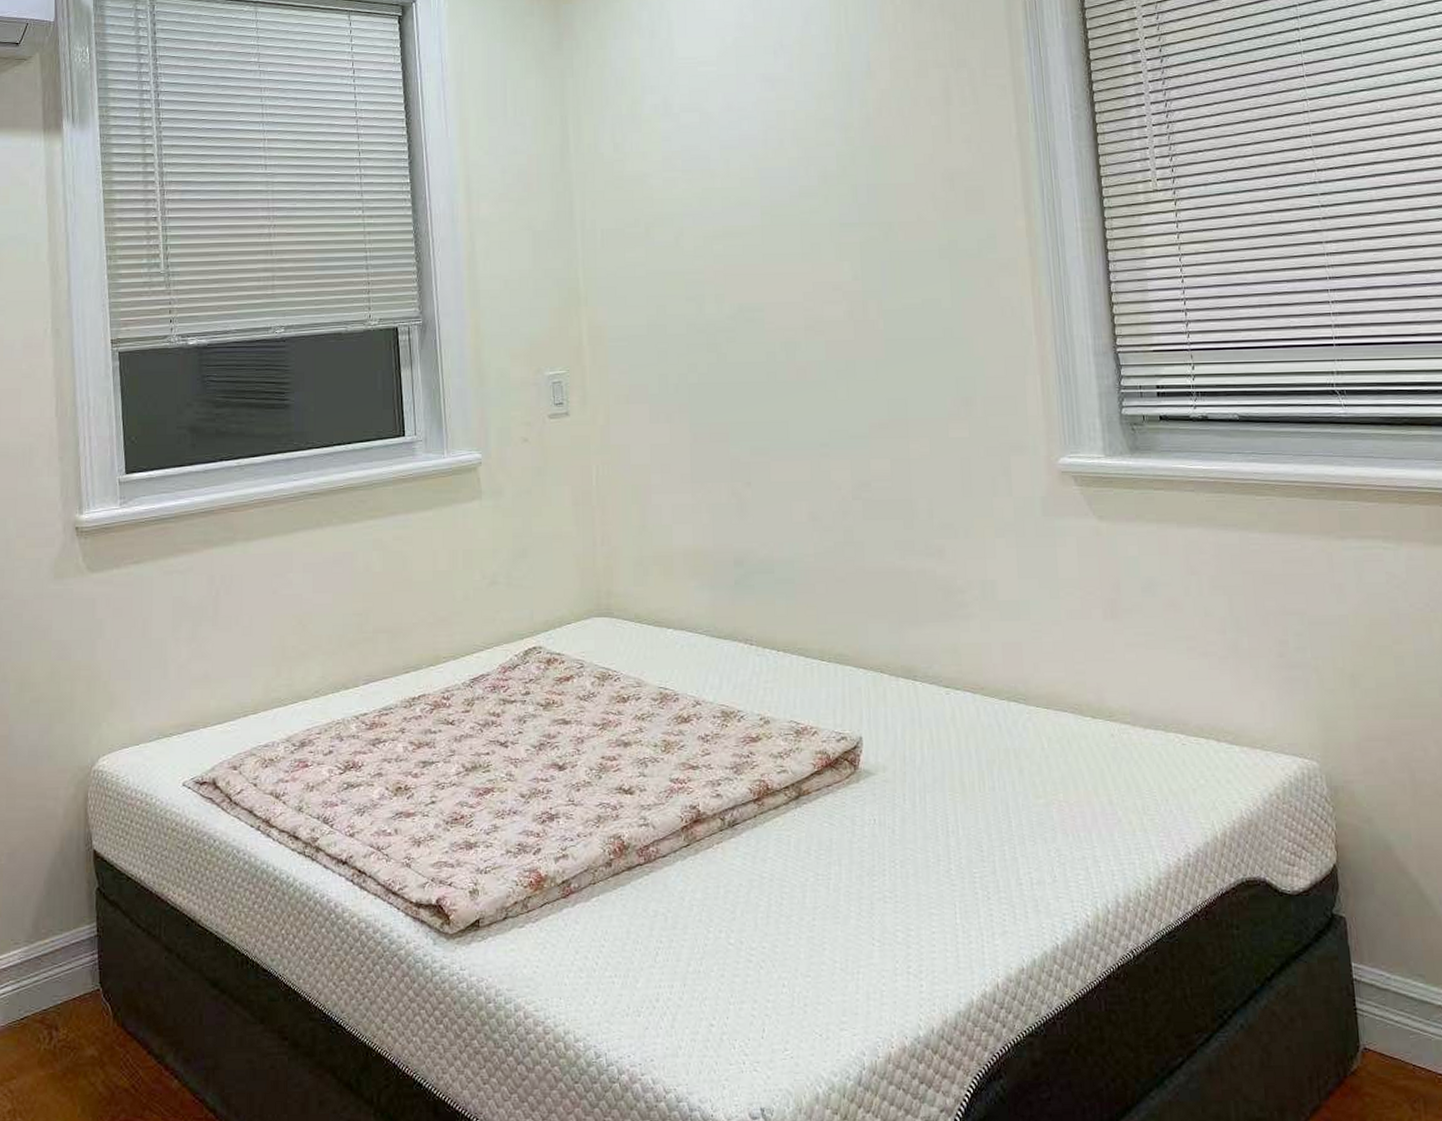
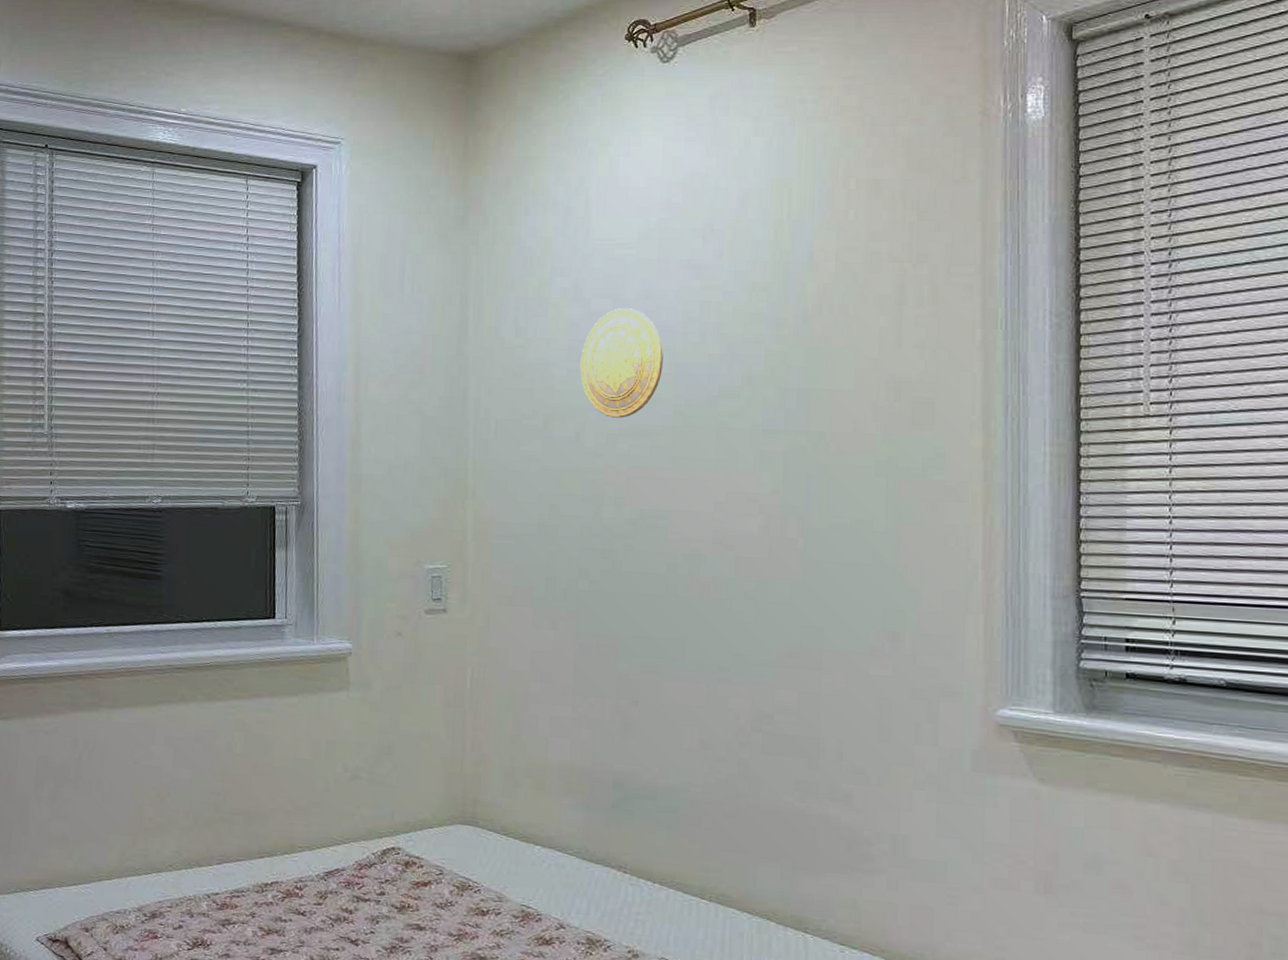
decorative plate: none [674,120,748,221] -> present [580,308,663,418]

